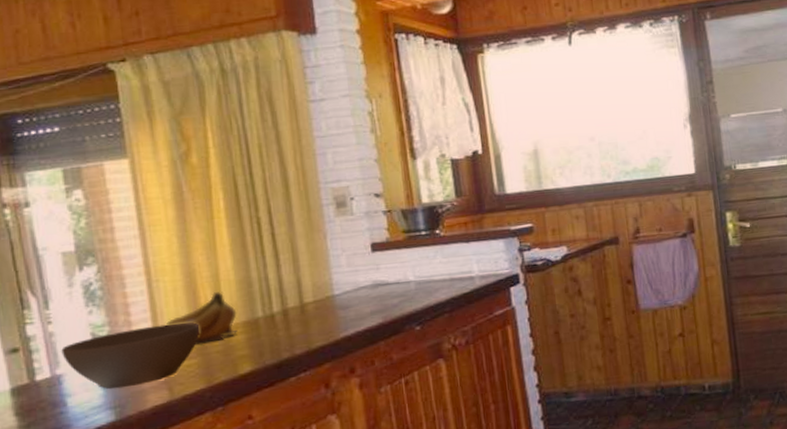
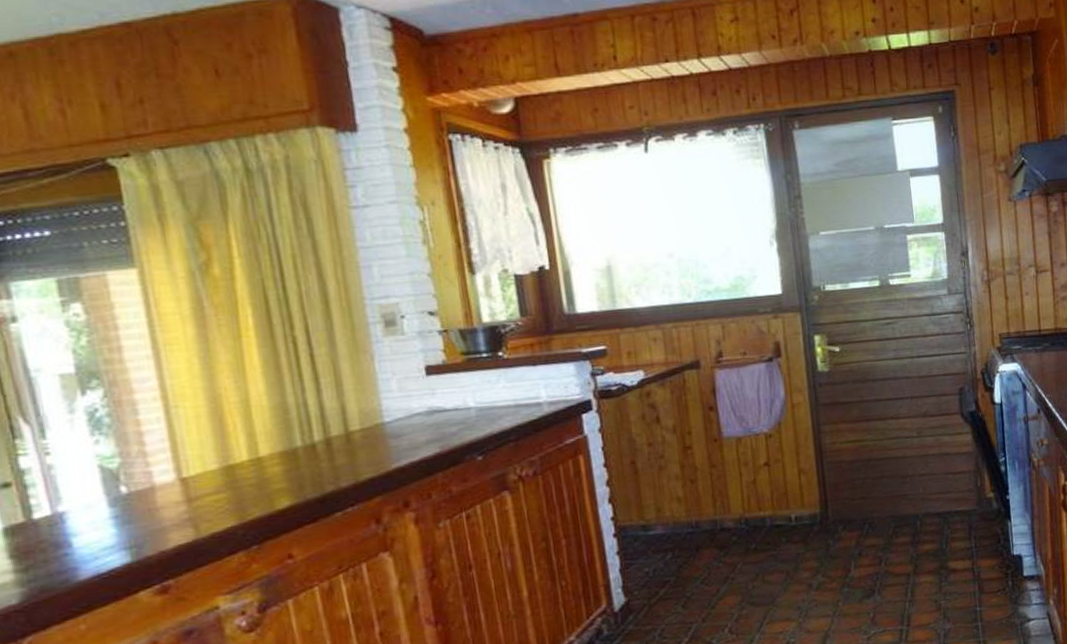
bowl: present [61,322,200,390] -> none [63,452,229,528]
fruit: present [165,292,237,343] -> none [187,419,273,476]

